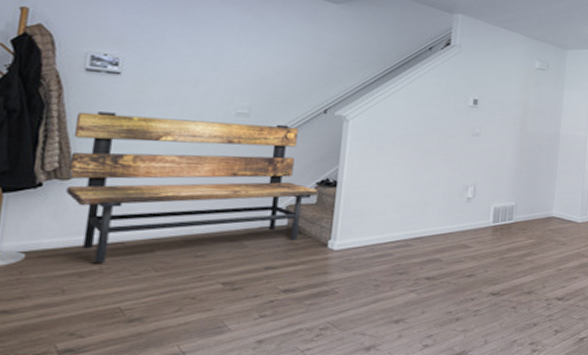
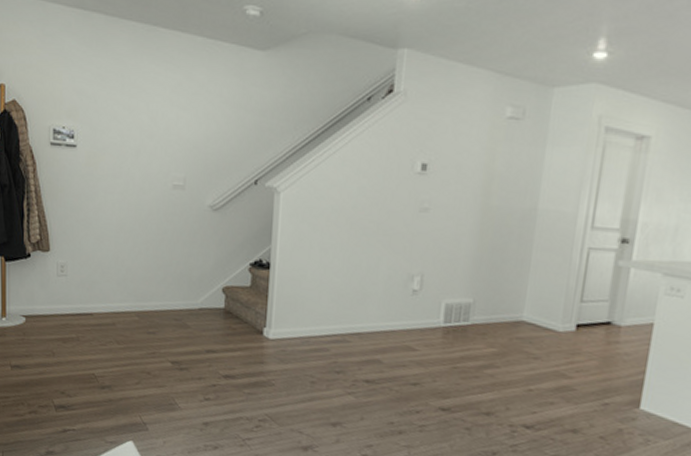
bench: present [66,111,319,263] -> none [47,185,252,331]

